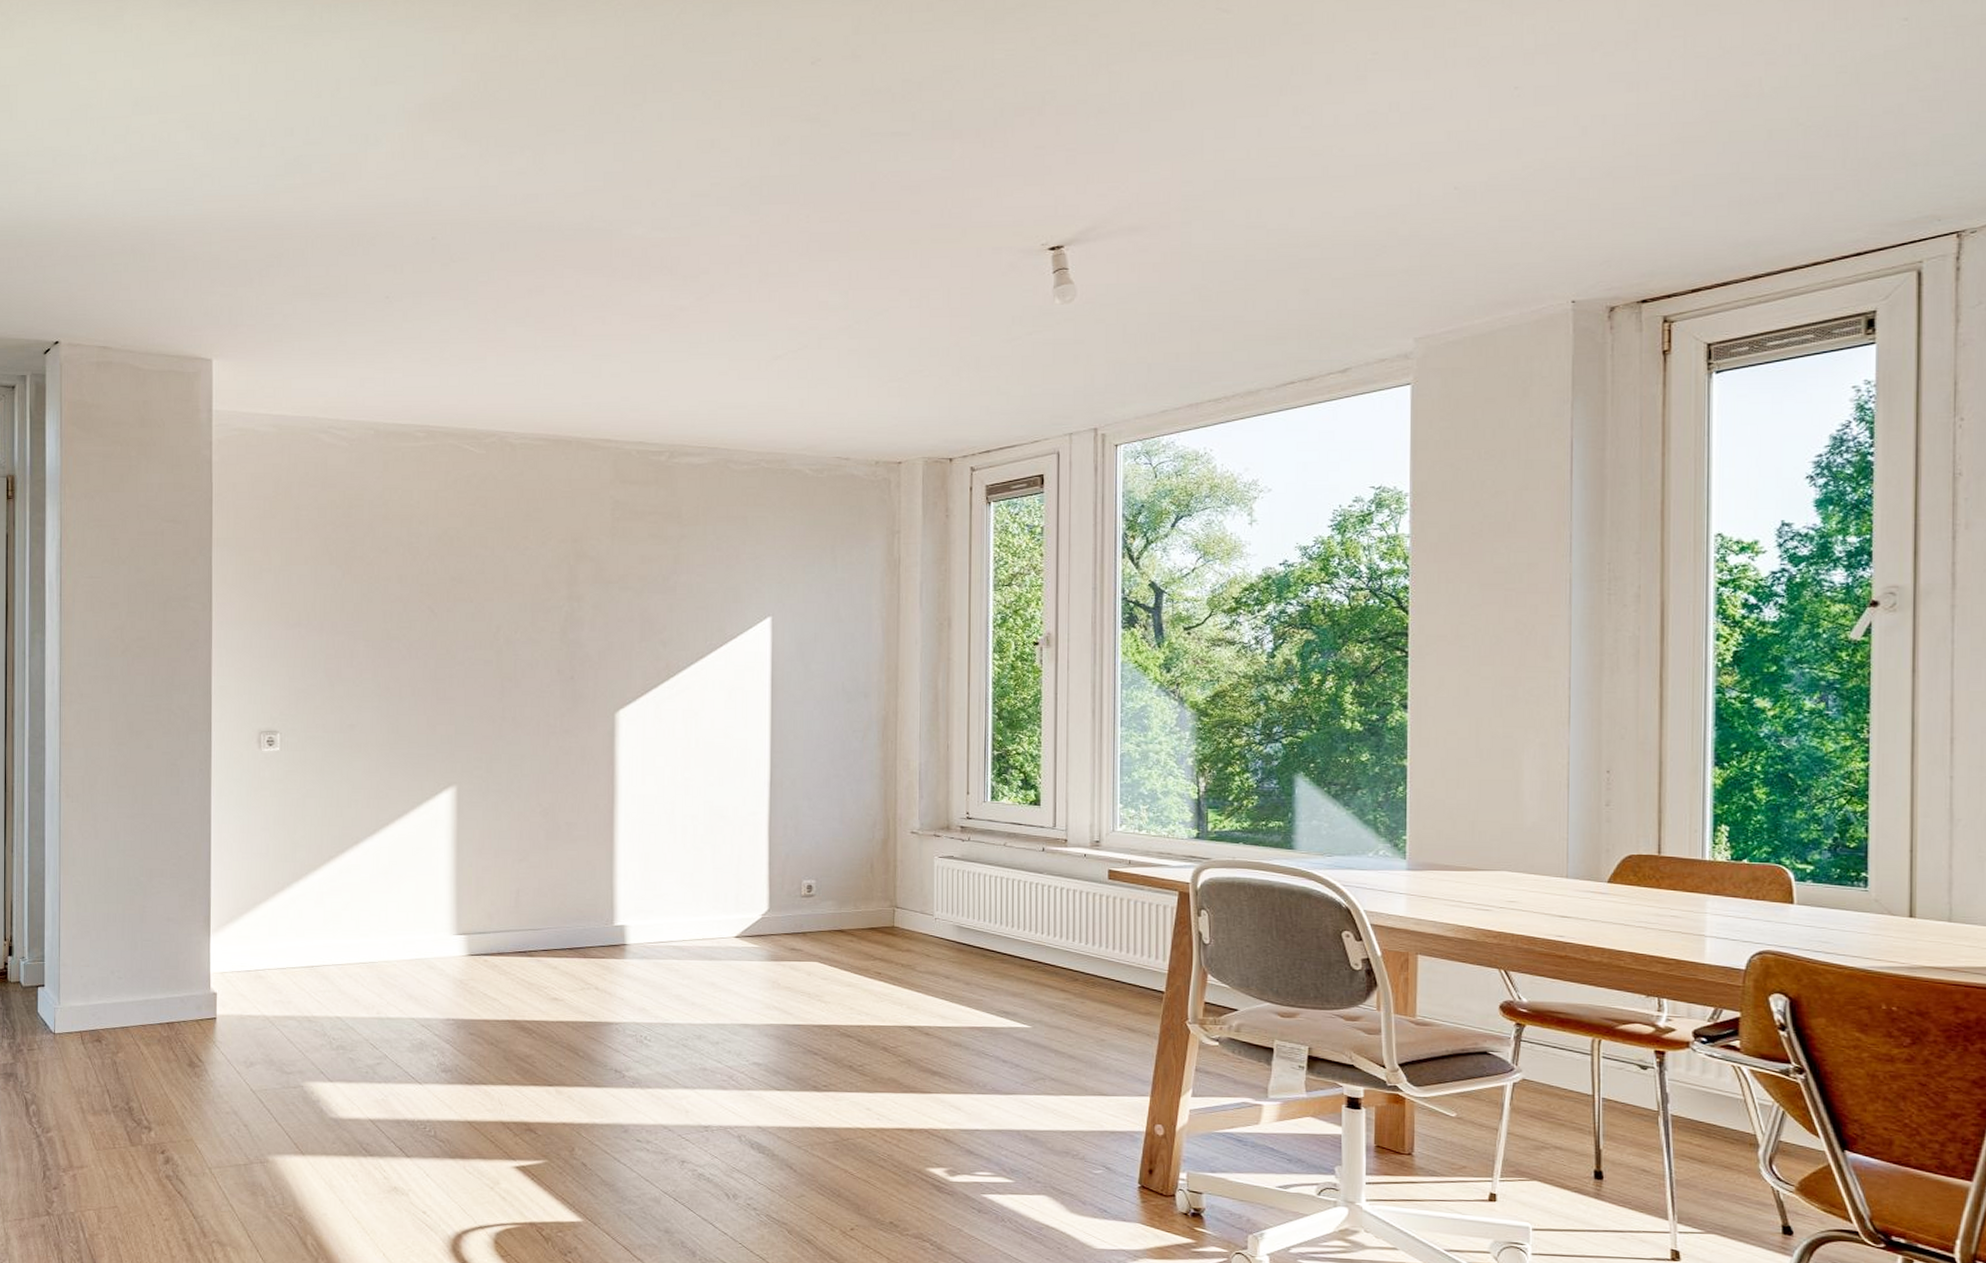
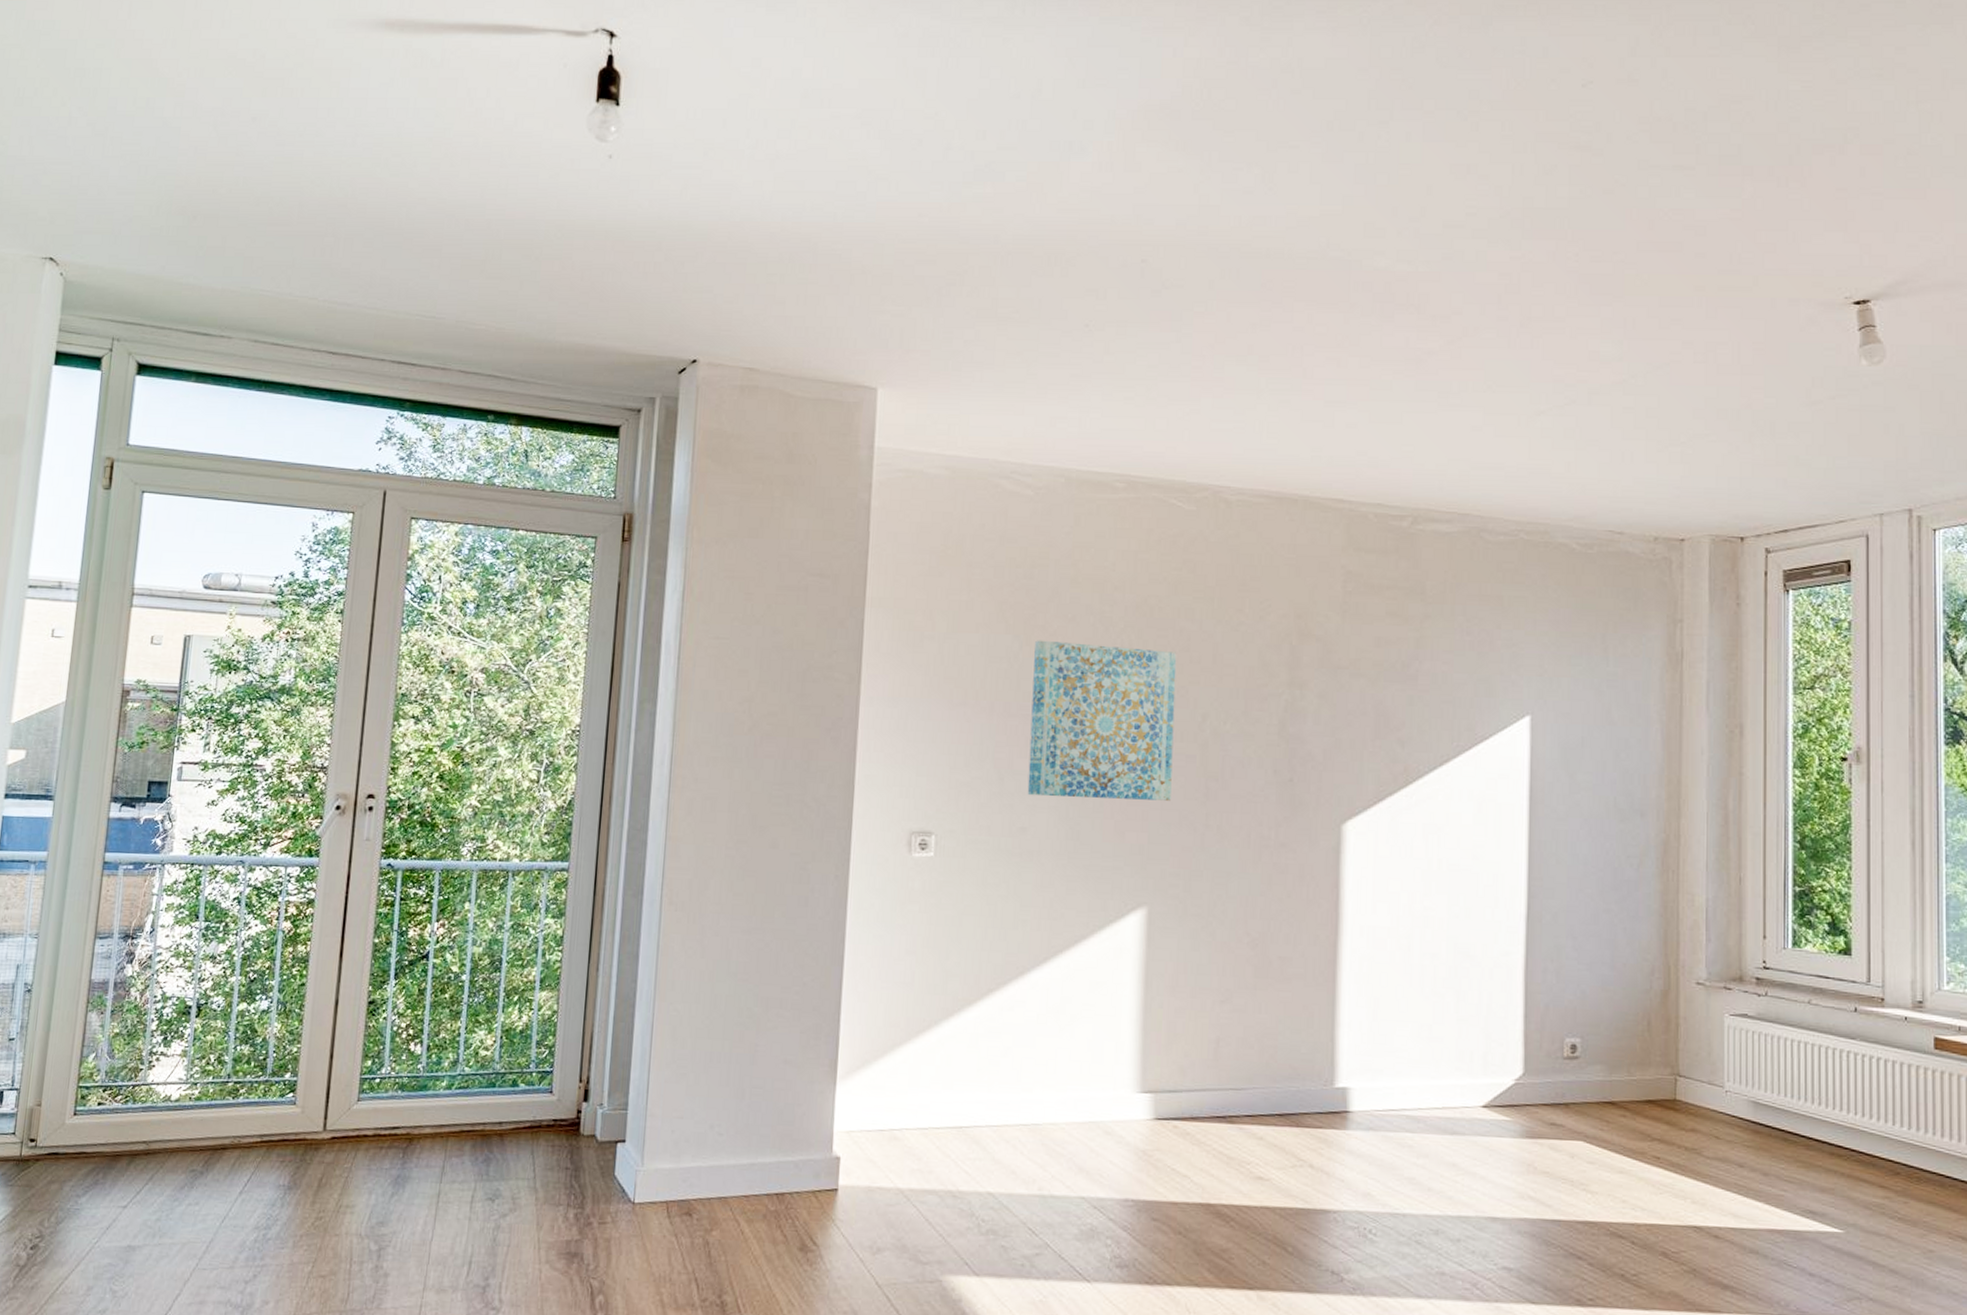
wall art: none [354,569,474,699] -> present [1027,640,1177,801]

